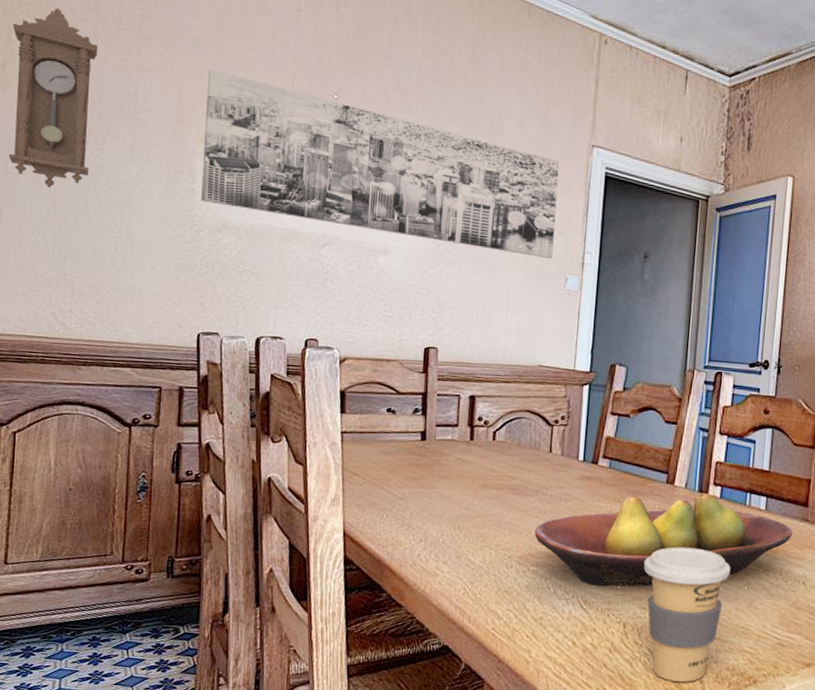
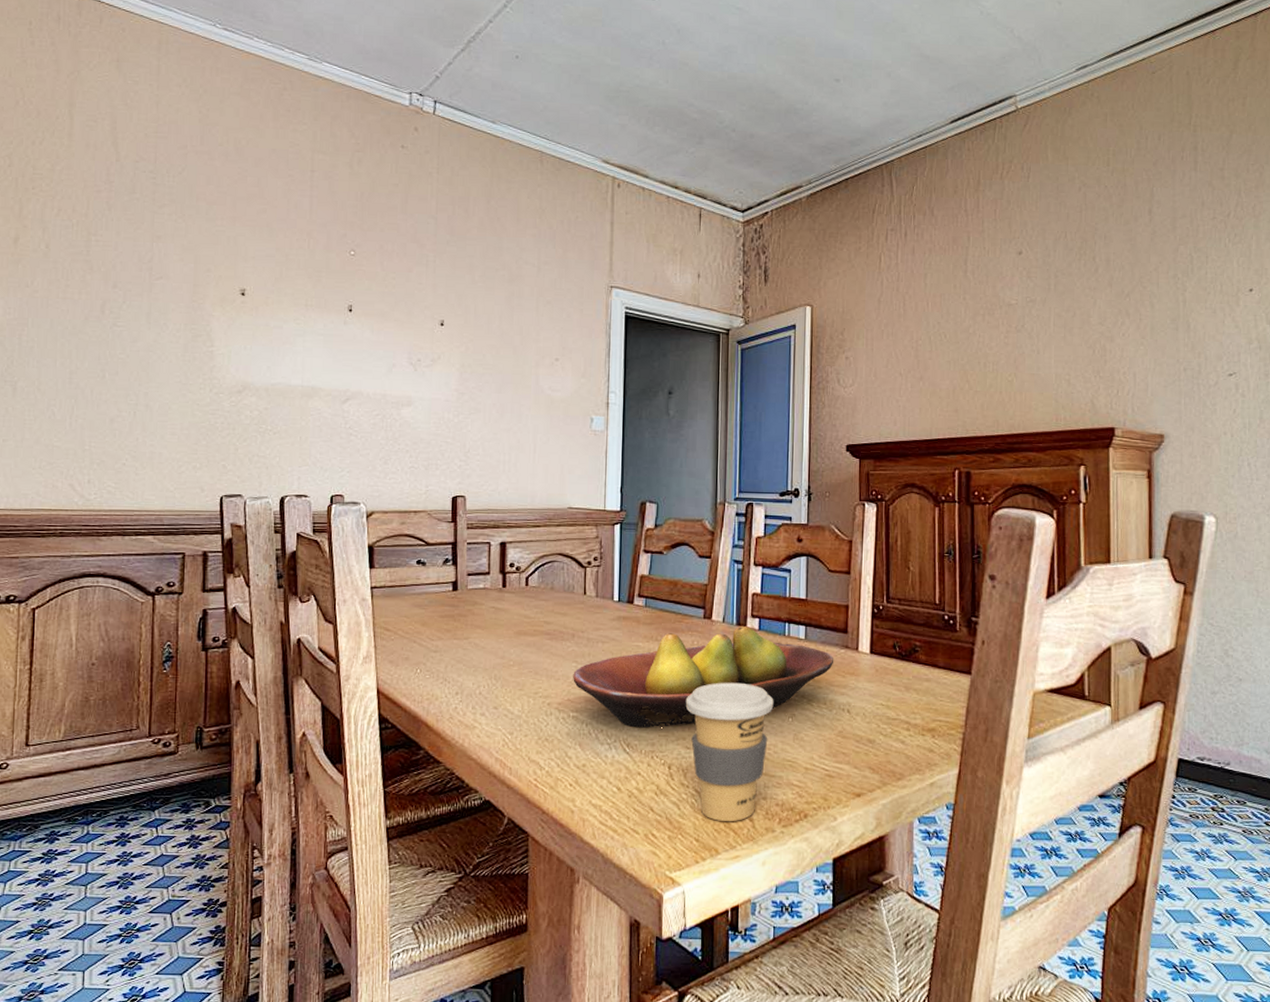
pendulum clock: present [9,8,98,188] -> none [23,181,111,359]
wall art: present [201,68,560,259] -> none [220,232,580,401]

